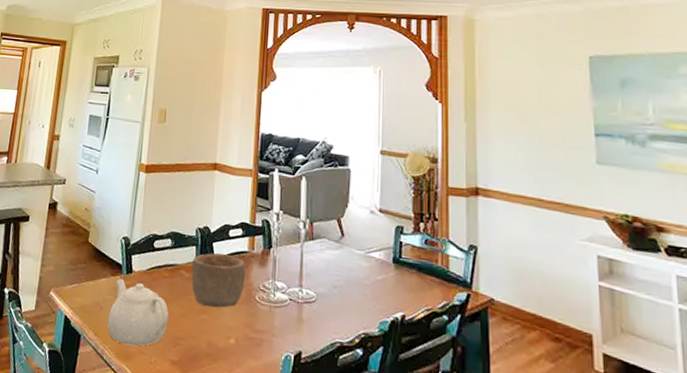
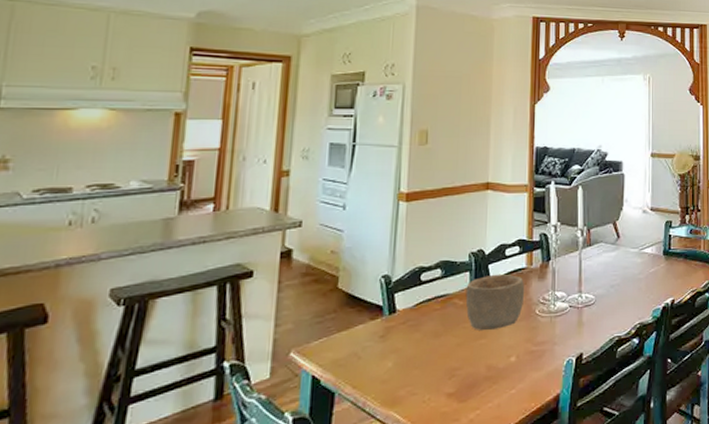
teapot: present [107,279,169,347] -> none [368,322,442,391]

